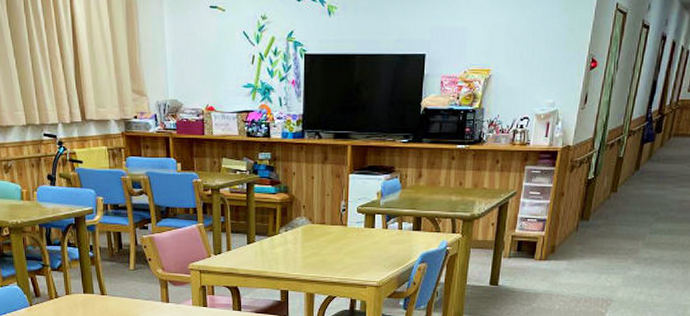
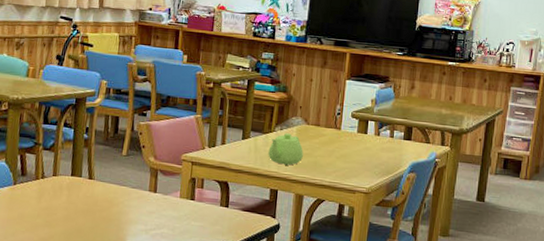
teapot: none [275,234,311,266] -> present [268,133,304,166]

